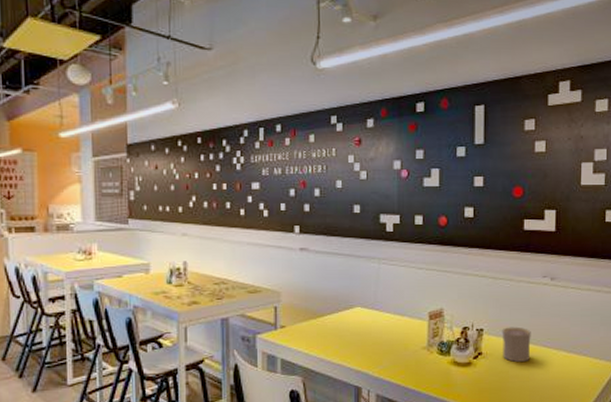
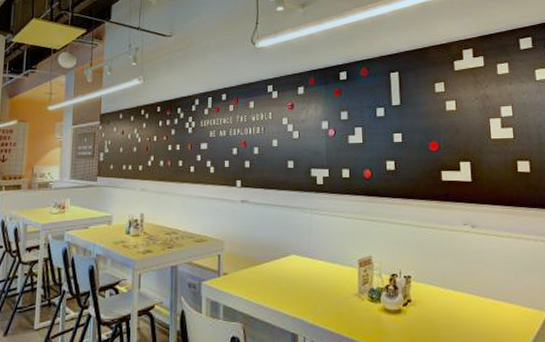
cup: present [502,327,531,362] -> none [428,274,458,309]

